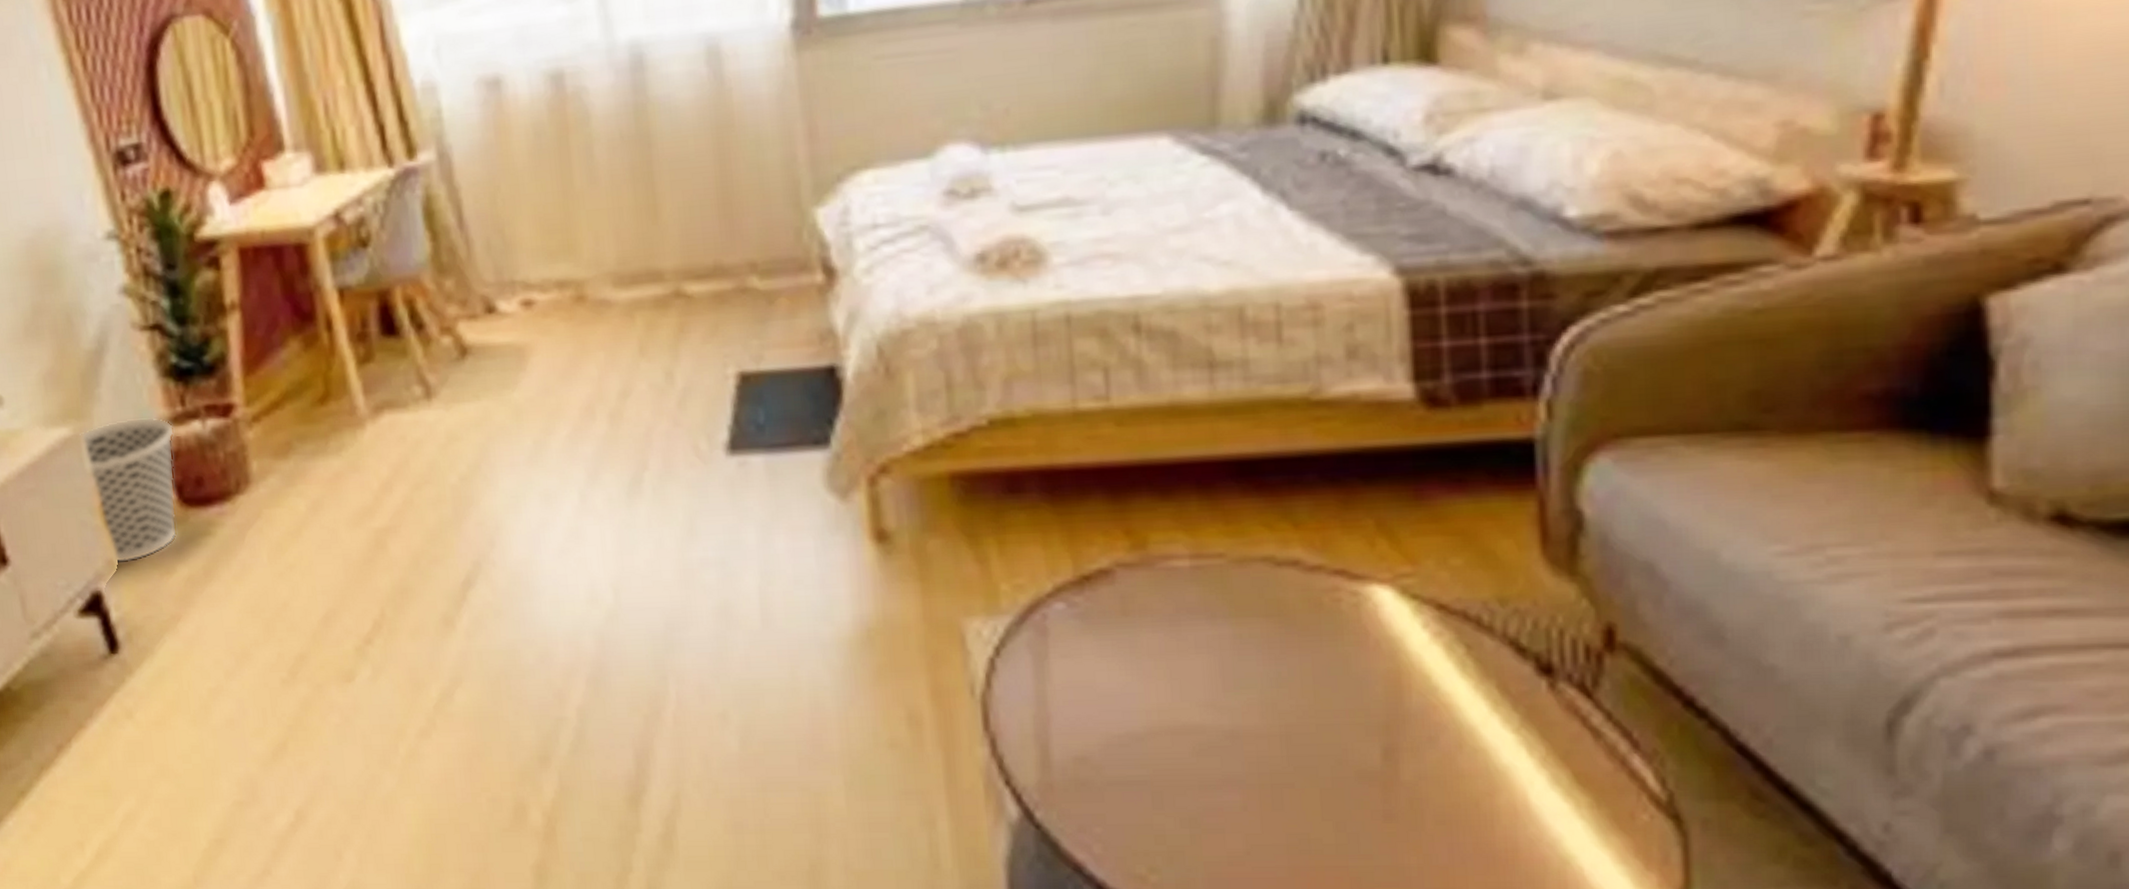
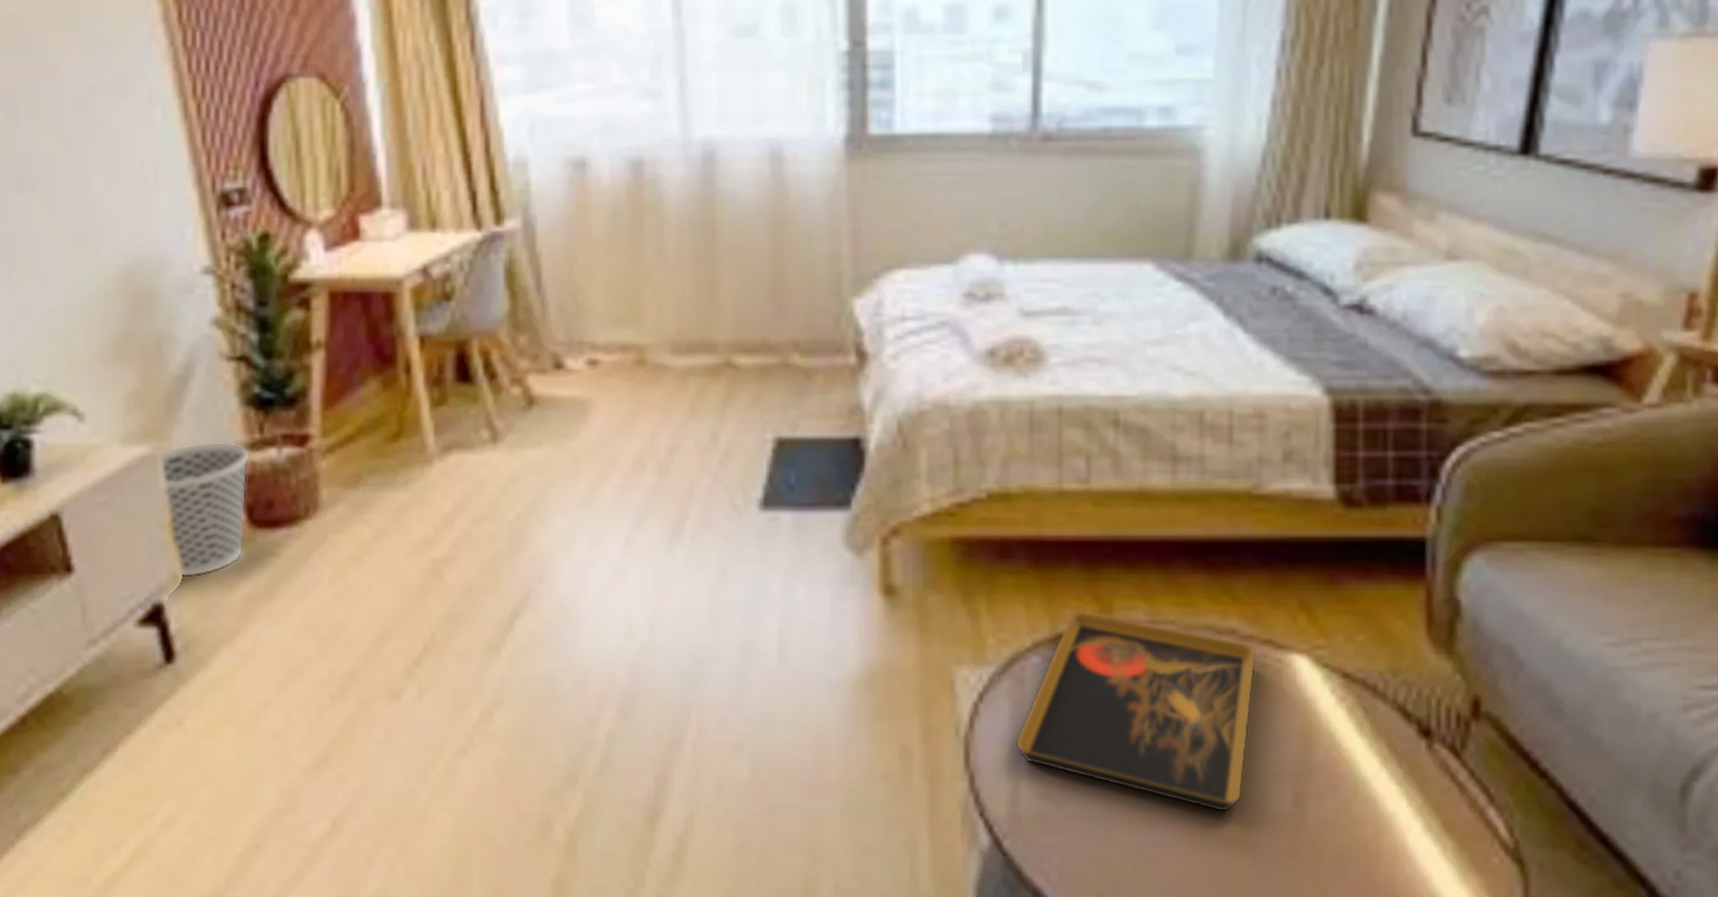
decorative tray: none [1042,547,1327,771] -> present [1016,611,1256,812]

